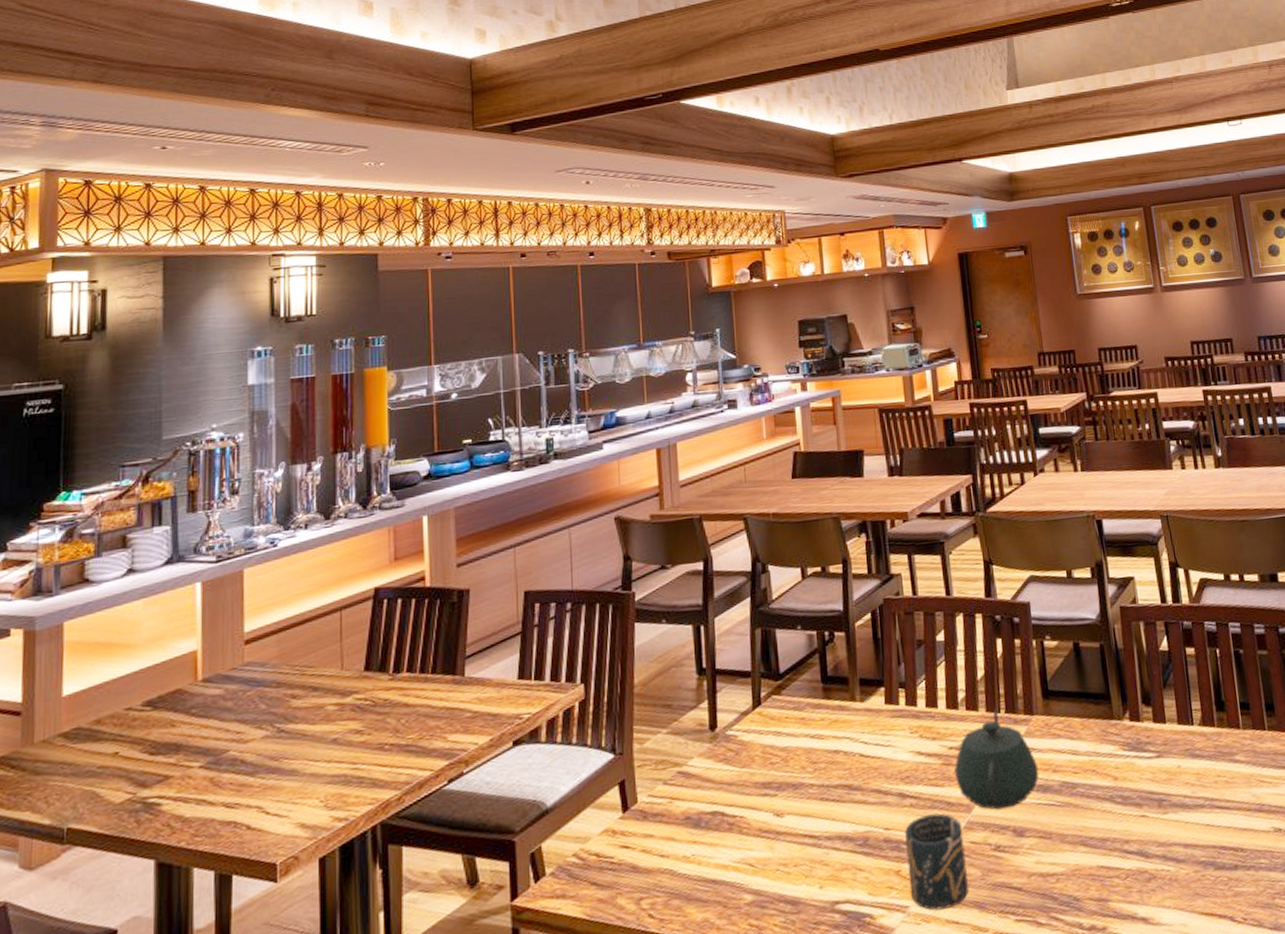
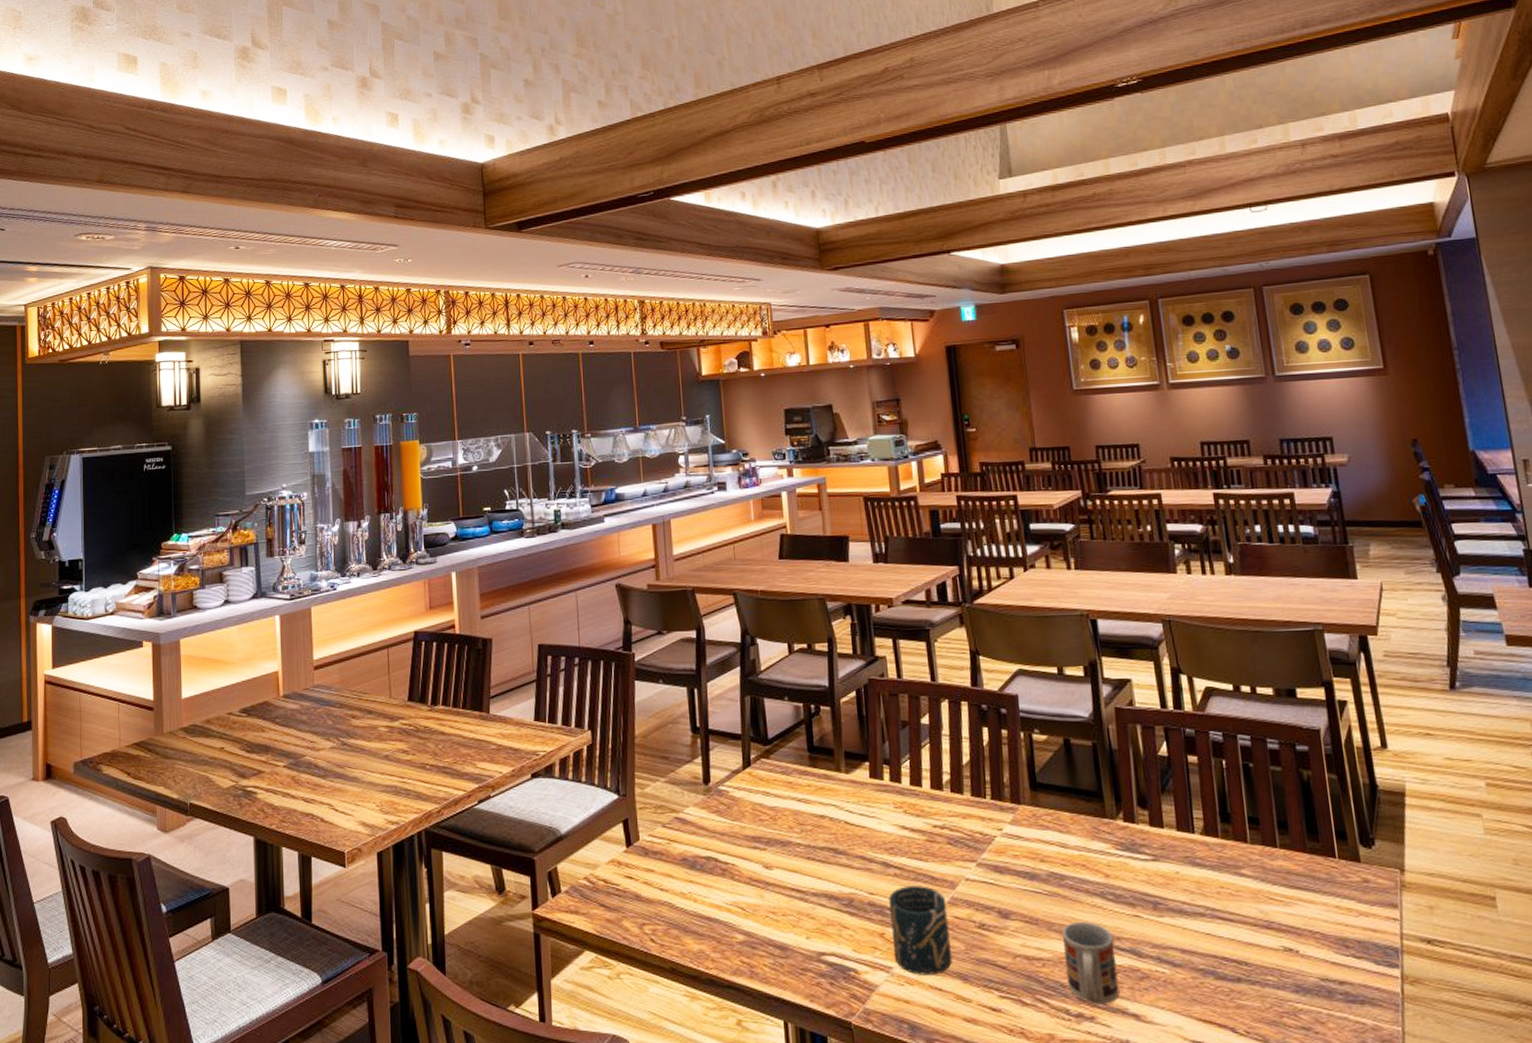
teapot: present [954,708,1039,810] -> none [938,793,1026,890]
cup: none [1074,828,1129,914] -> present [1061,922,1120,1004]

